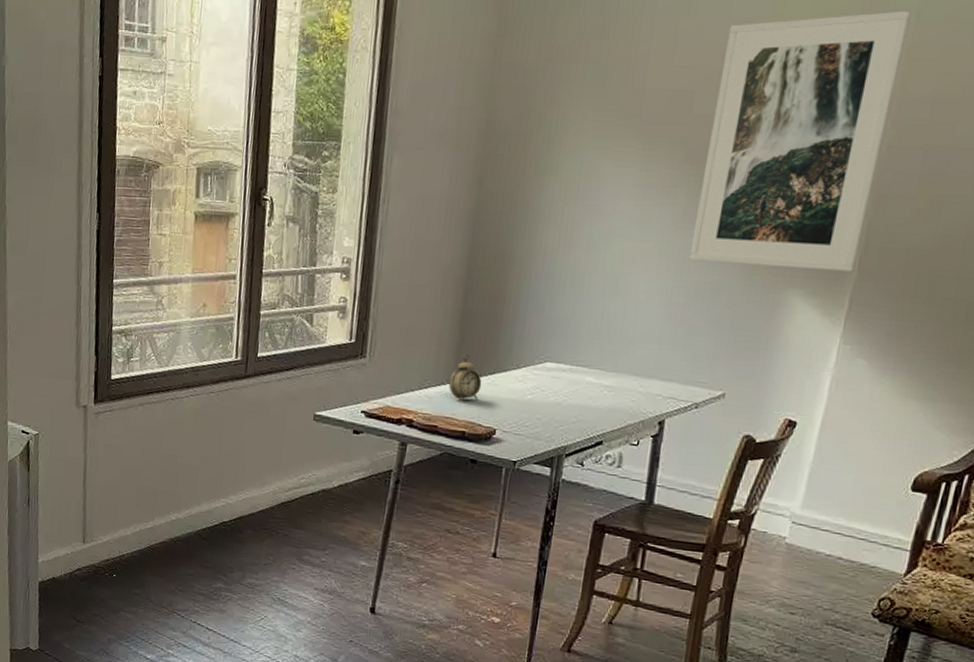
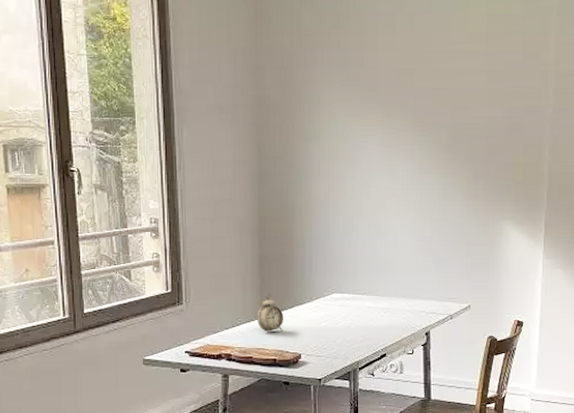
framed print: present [689,10,911,273] -> none [429,8,553,205]

